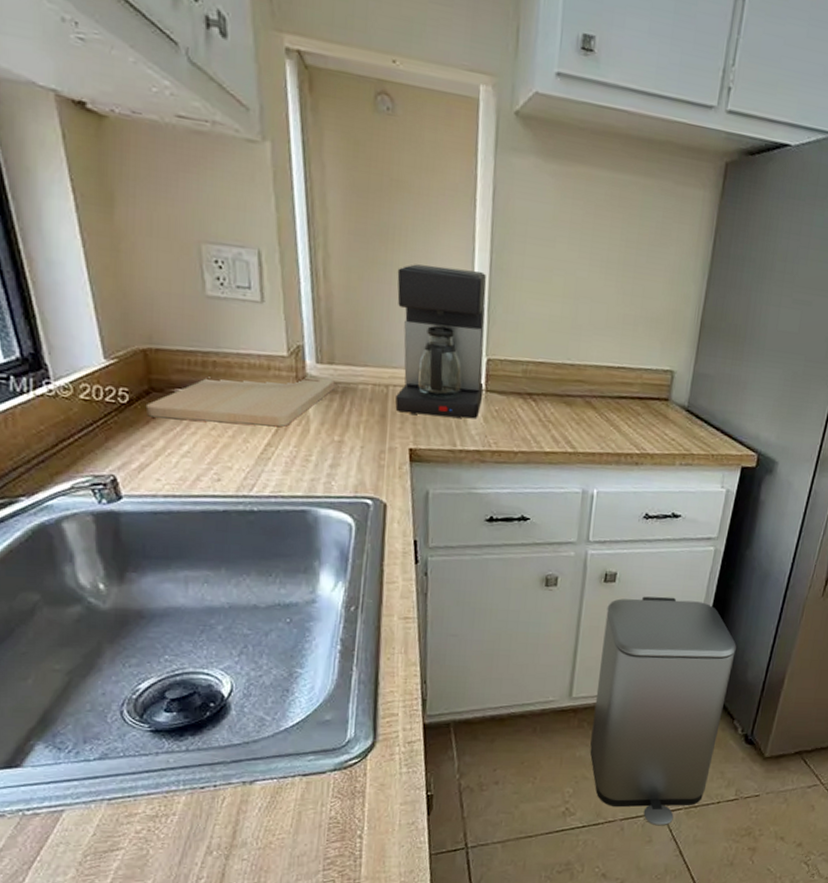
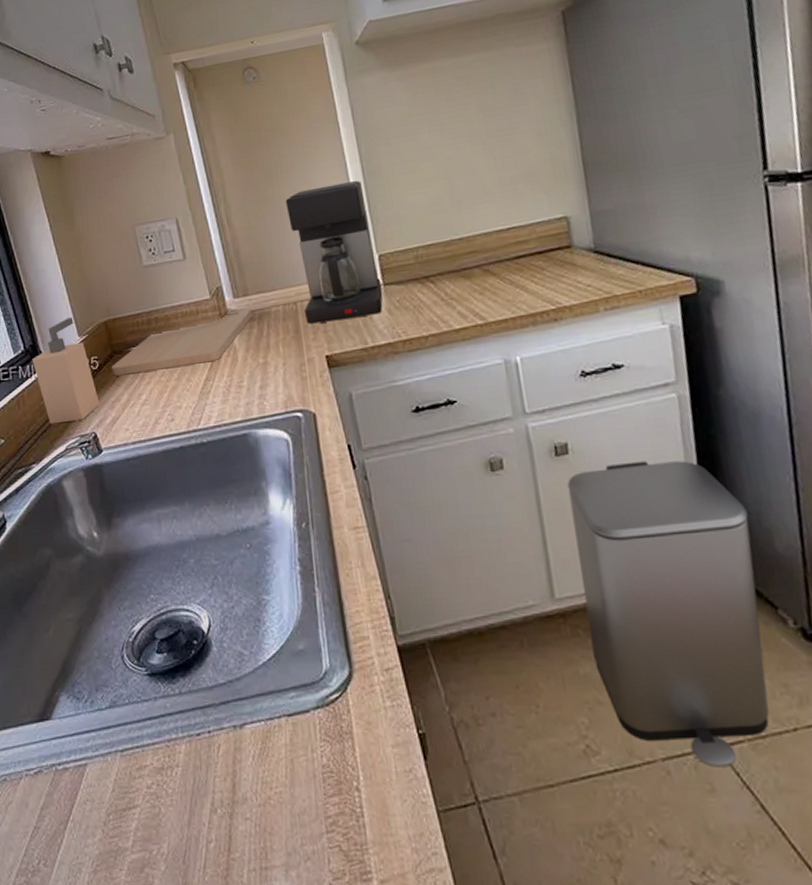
soap dispenser: none [30,332,125,458] -> present [31,317,100,425]

